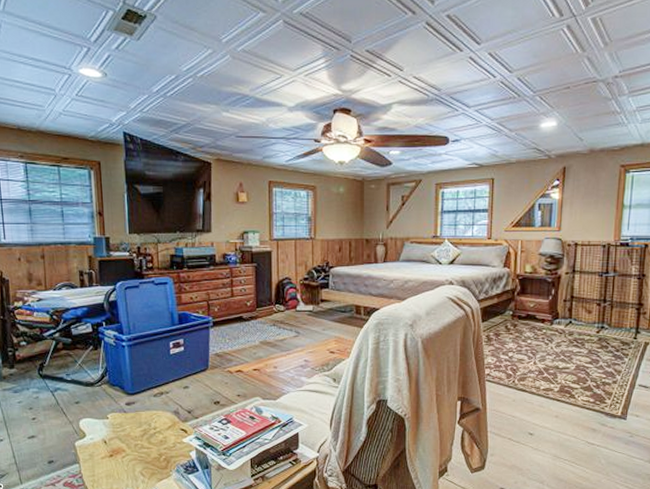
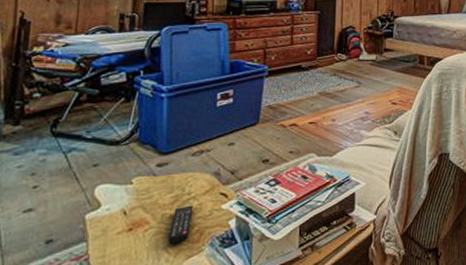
remote control: none [142,438,160,469] -> present [168,205,193,245]

